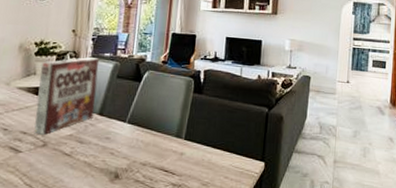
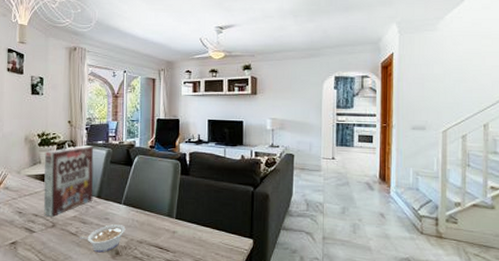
legume: none [73,145,128,176] -> present [79,224,126,253]

